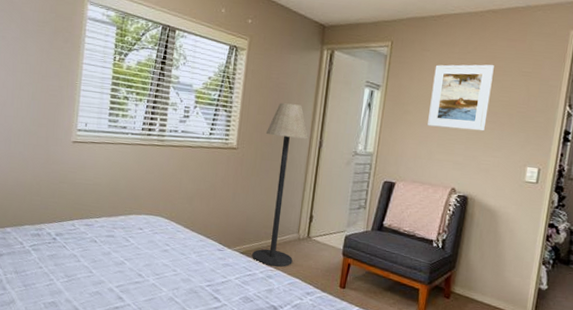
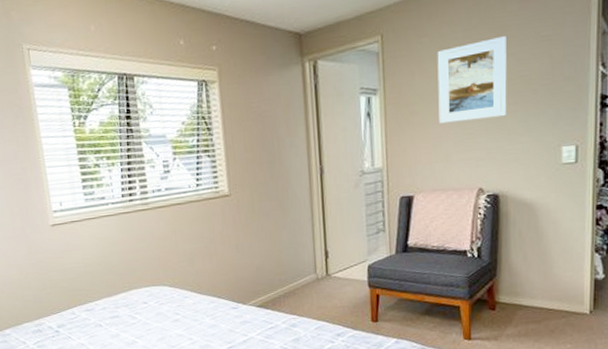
floor lamp: present [252,103,309,267] -> none [258,131,315,315]

